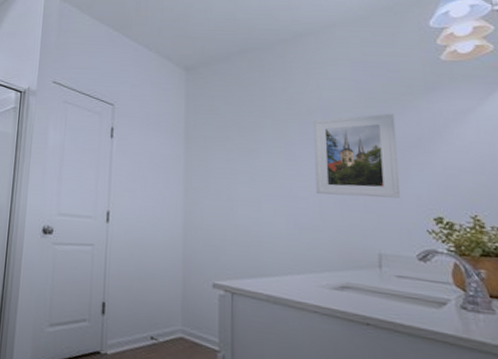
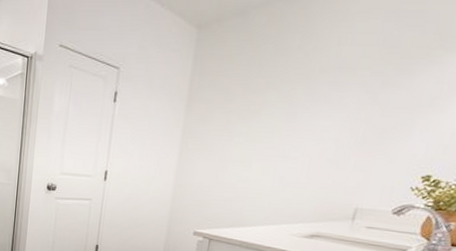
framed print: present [313,113,400,198] -> none [308,70,416,158]

